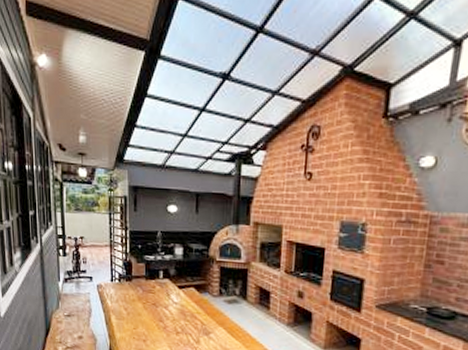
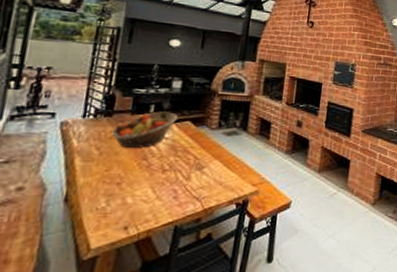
fruit basket: none [133,277,184,311] -> present [111,111,179,148]

